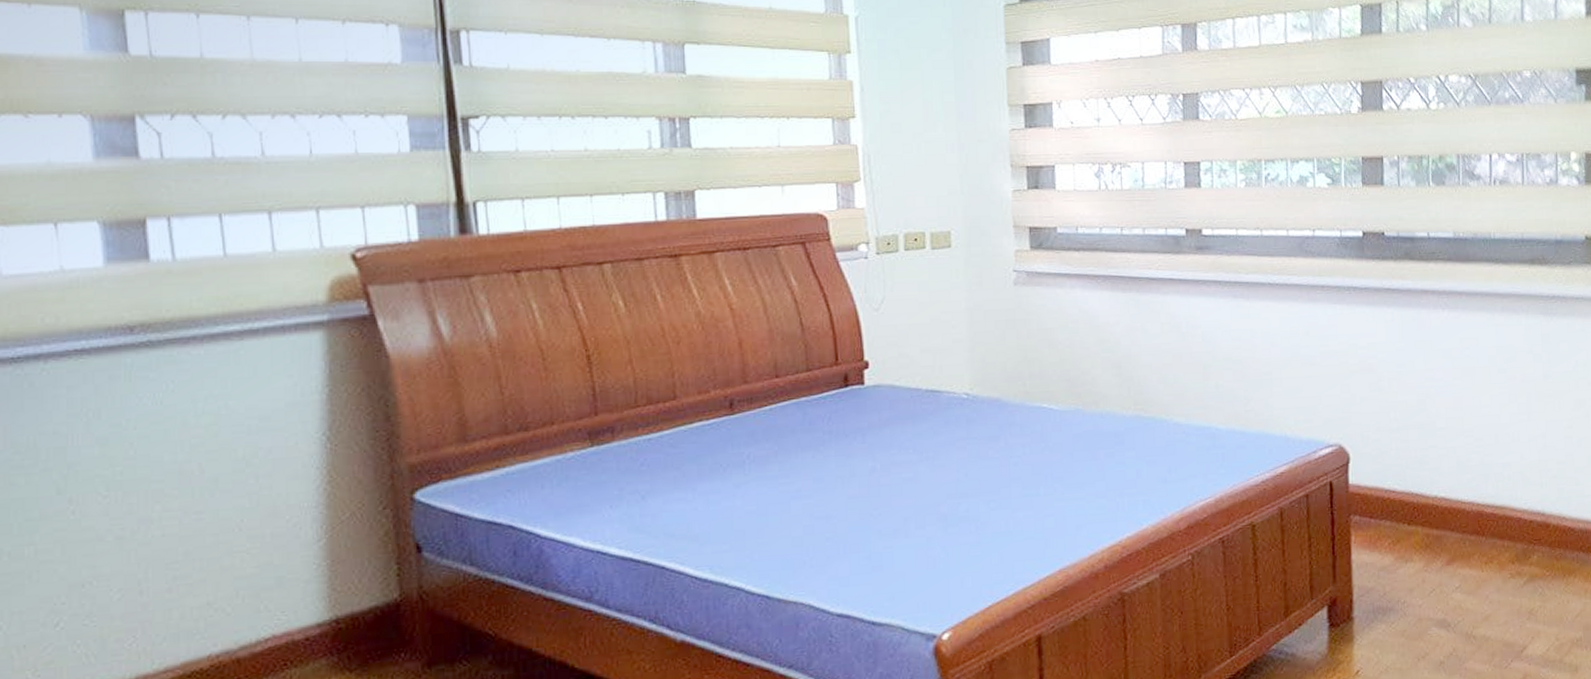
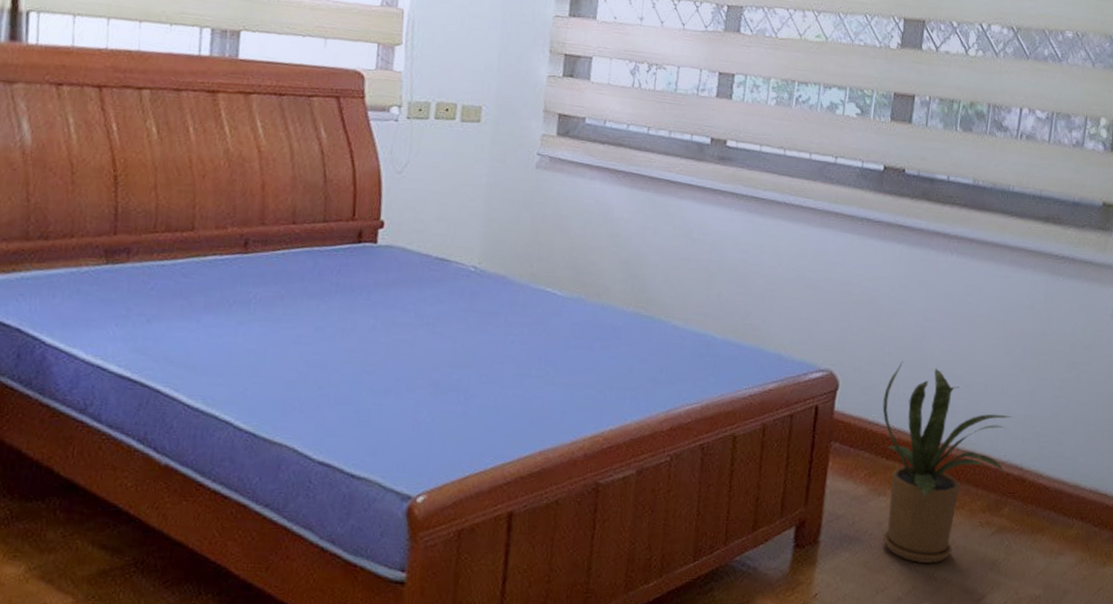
house plant: none [1396,424,1529,624] -> present [882,361,1013,563]

